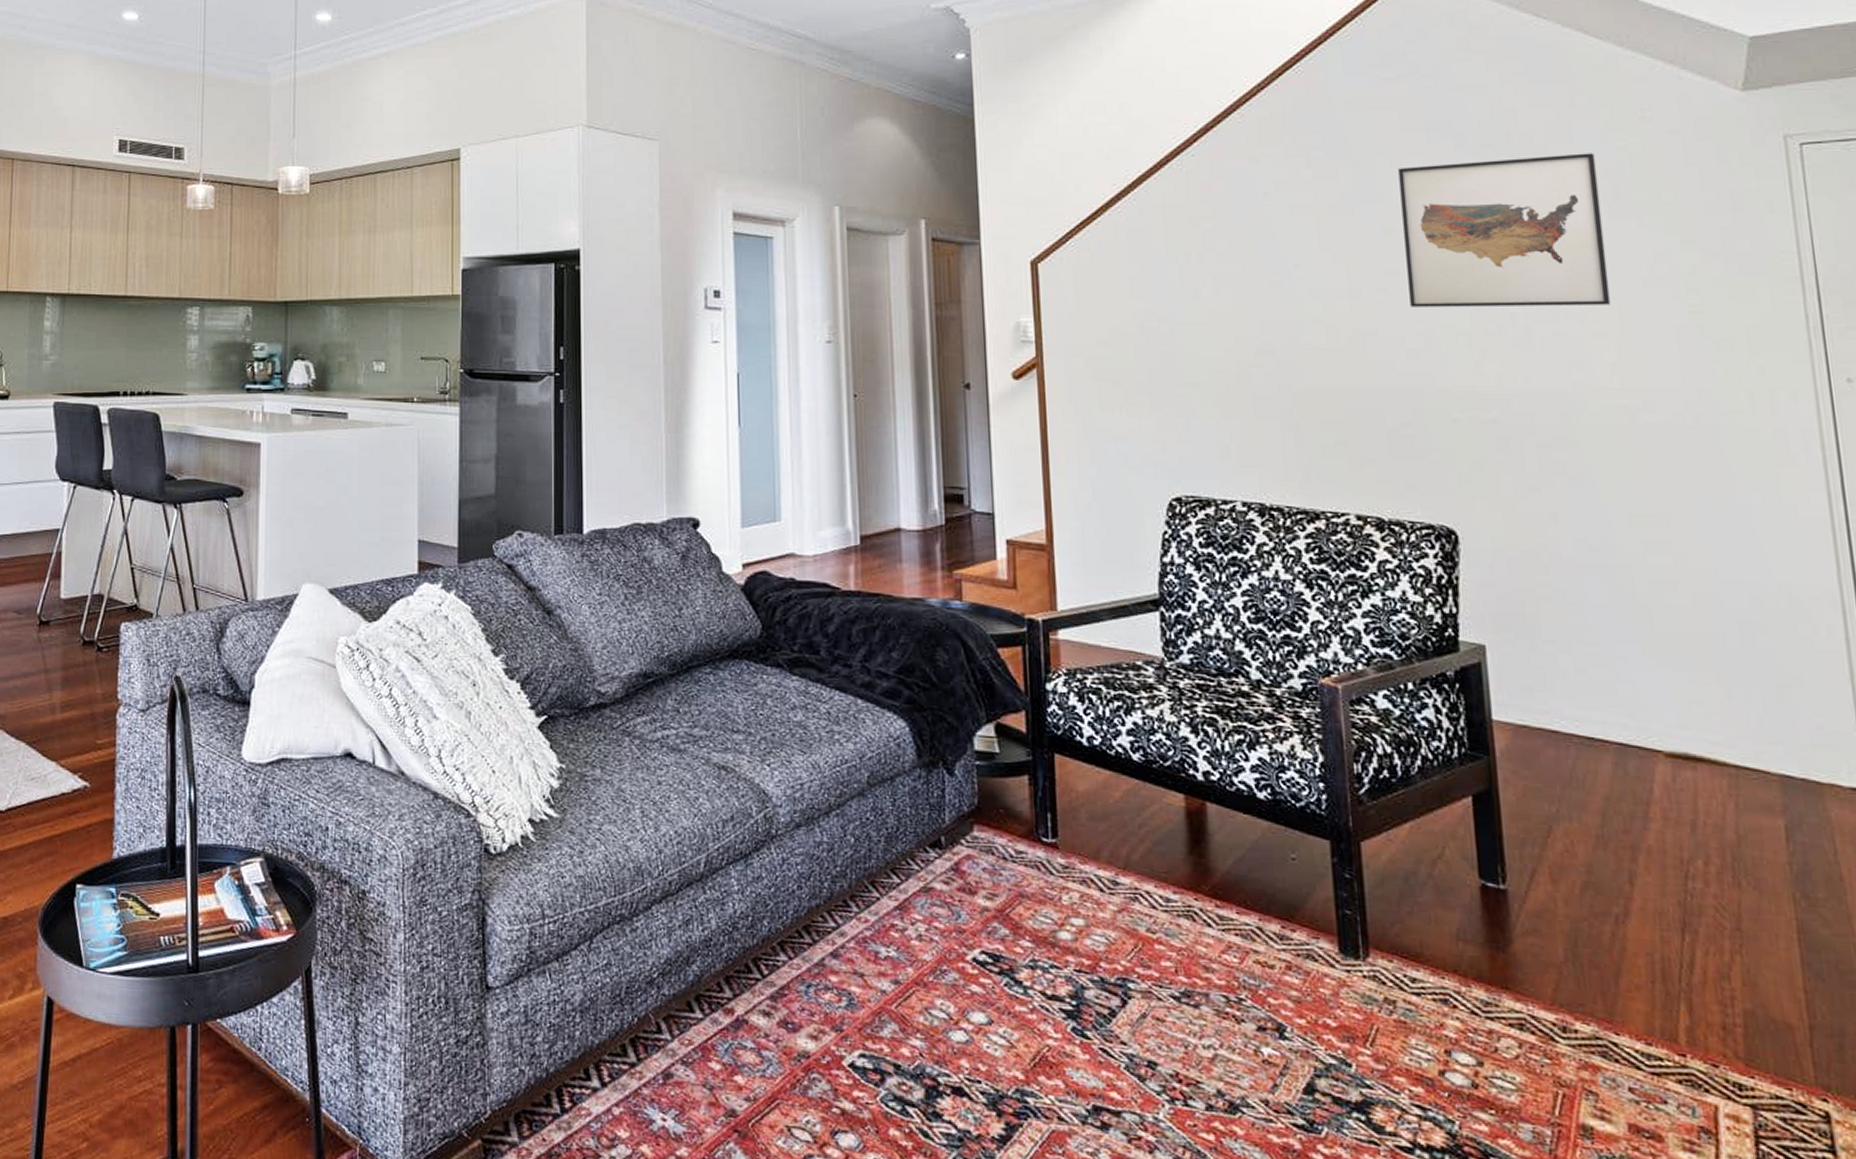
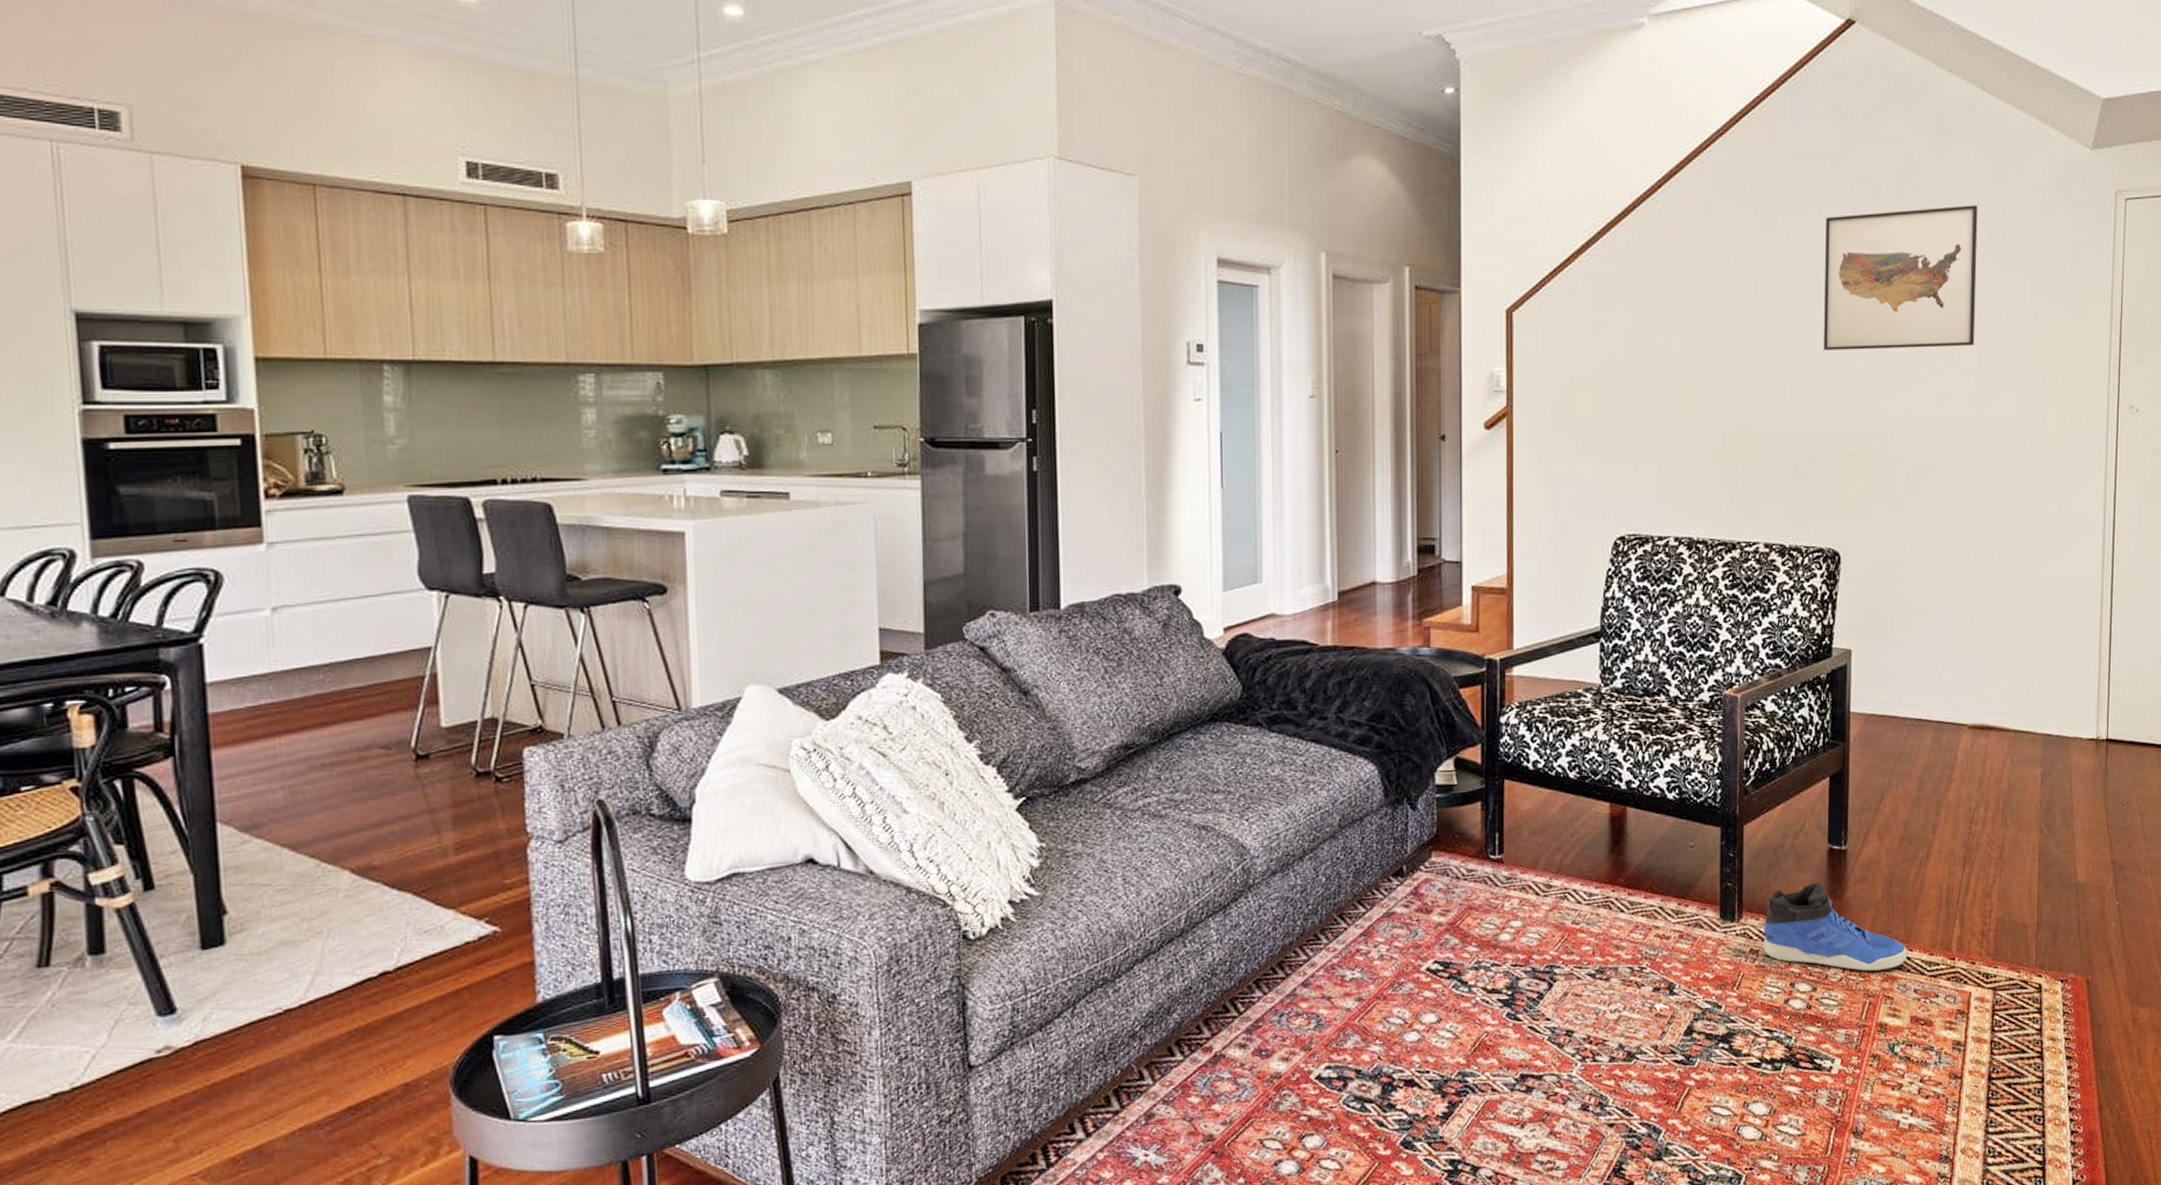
sneaker: none [1400,926,1613,1054] -> present [1763,883,1908,972]

